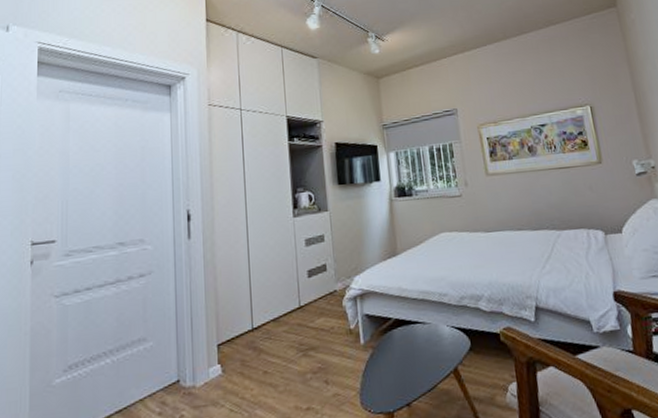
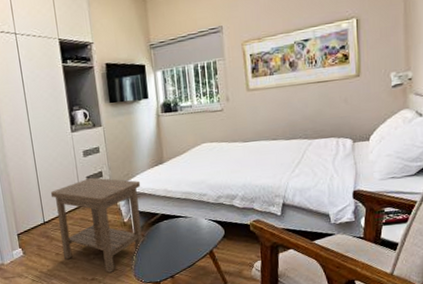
side table: none [263,271,372,400] -> present [50,177,142,274]

